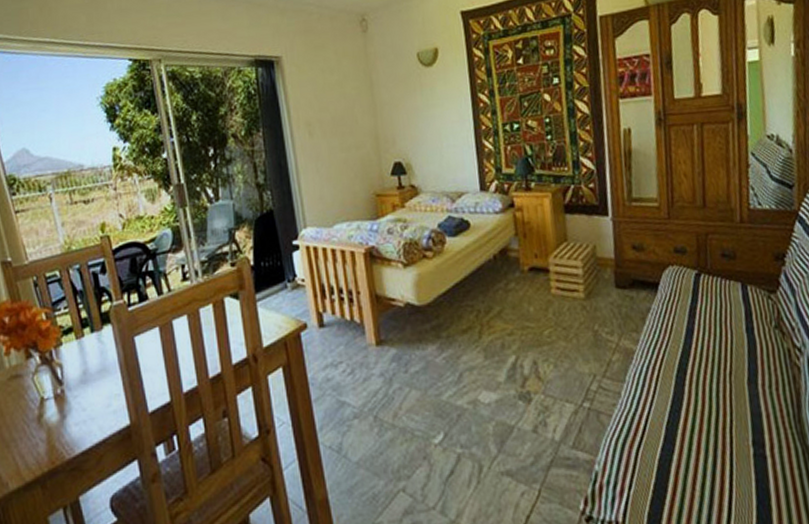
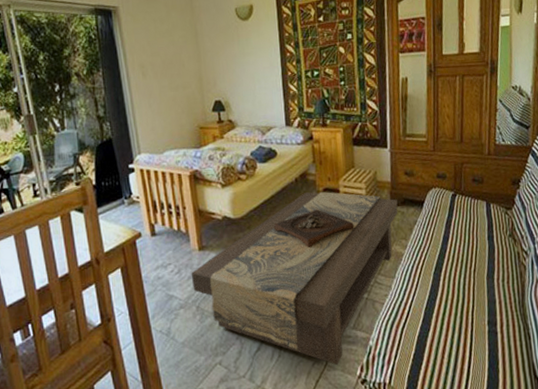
coffee table: none [366,271,626,496] -> present [191,191,398,365]
wooden tray: none [468,293,570,342] -> present [274,209,354,248]

